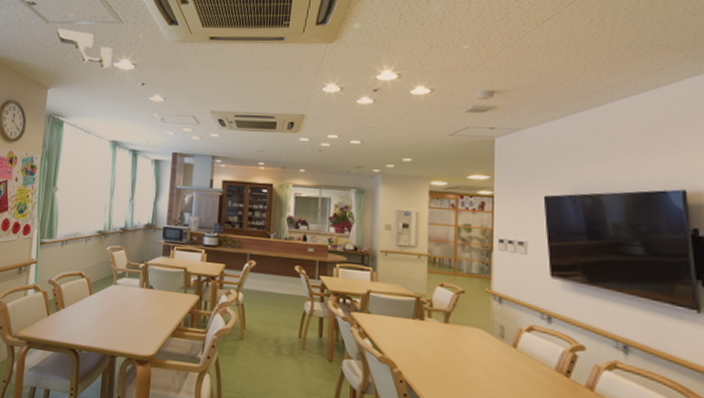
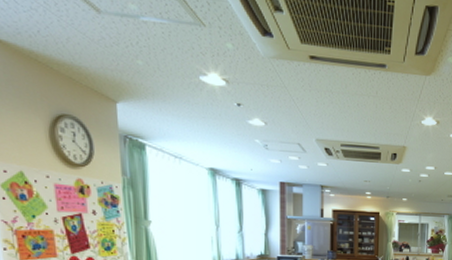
security camera: present [56,28,113,69] -> none [115,22,197,83]

